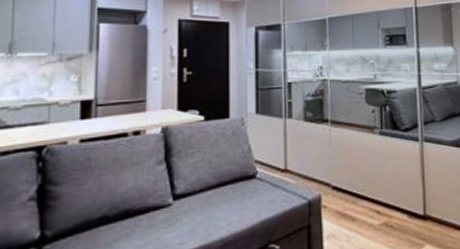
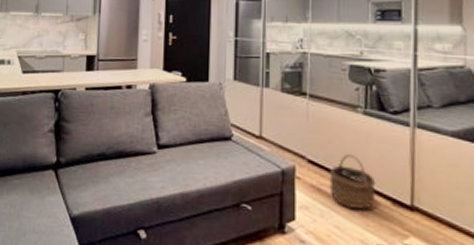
wicker basket: none [353,174,394,229] -> present [329,153,376,209]

